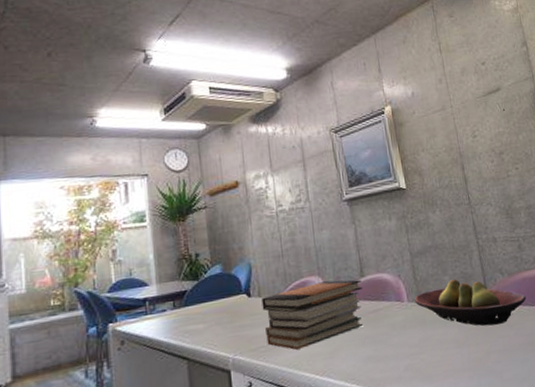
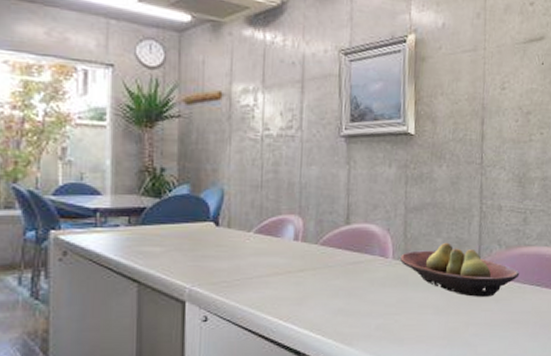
book stack: present [261,279,362,350] -> none [230,222,346,290]

